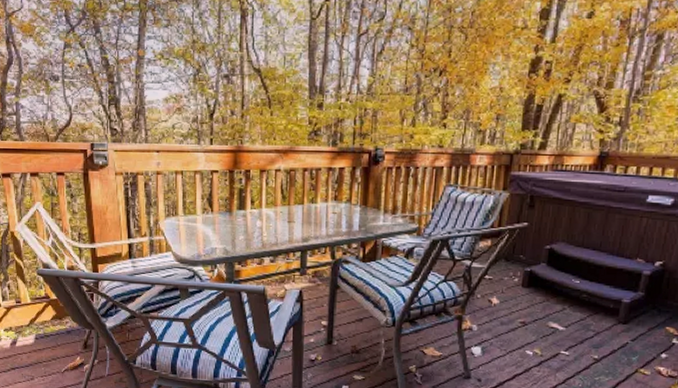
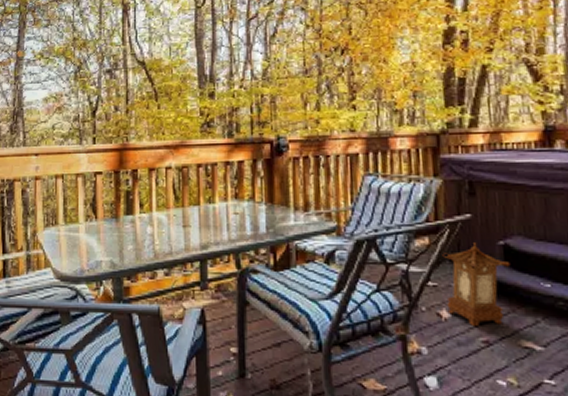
lantern: none [497,246,552,312] -> present [442,243,511,327]

